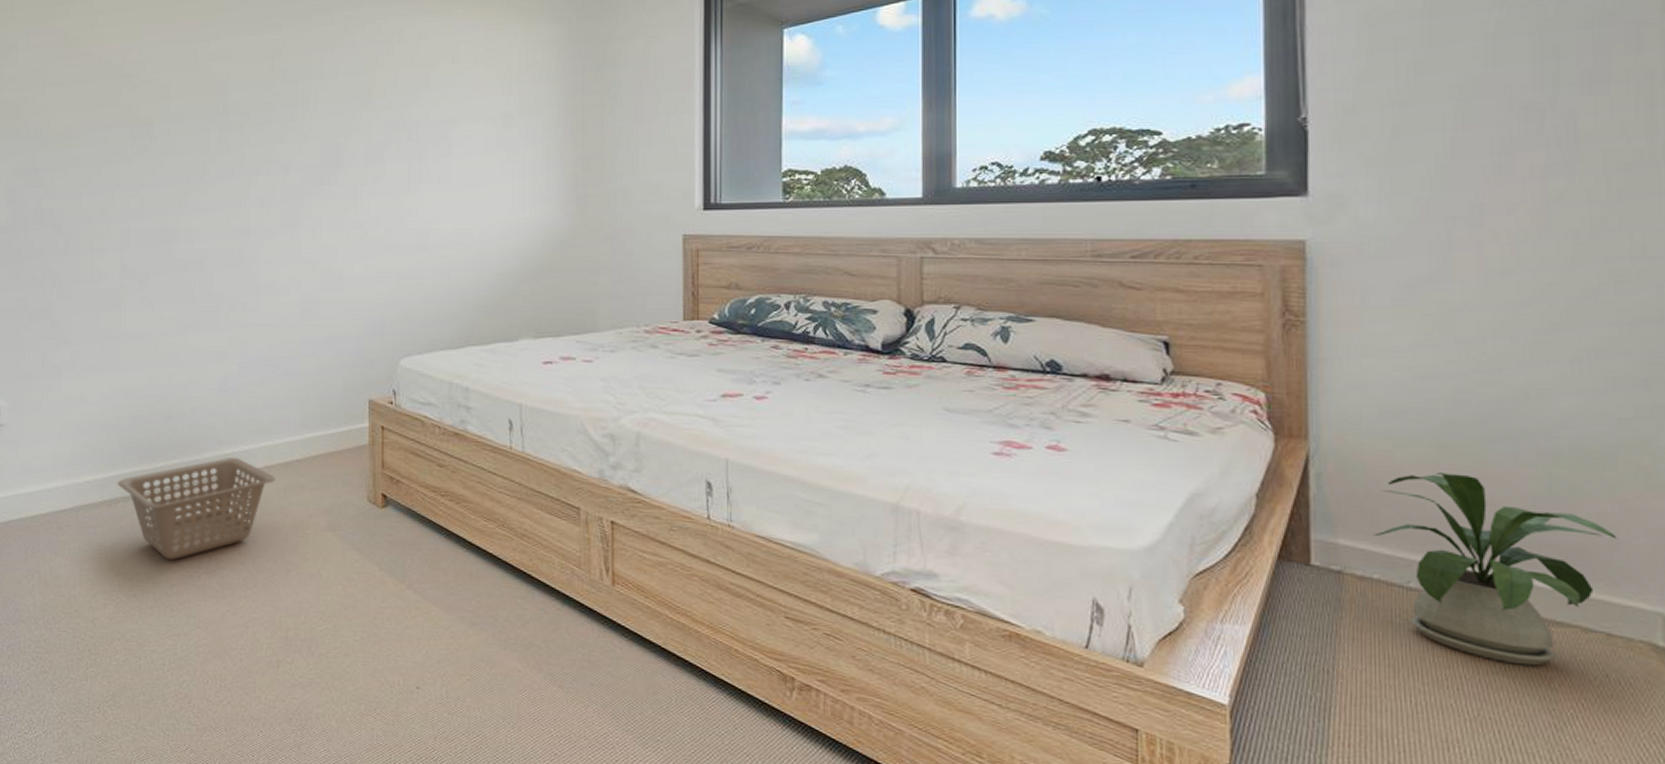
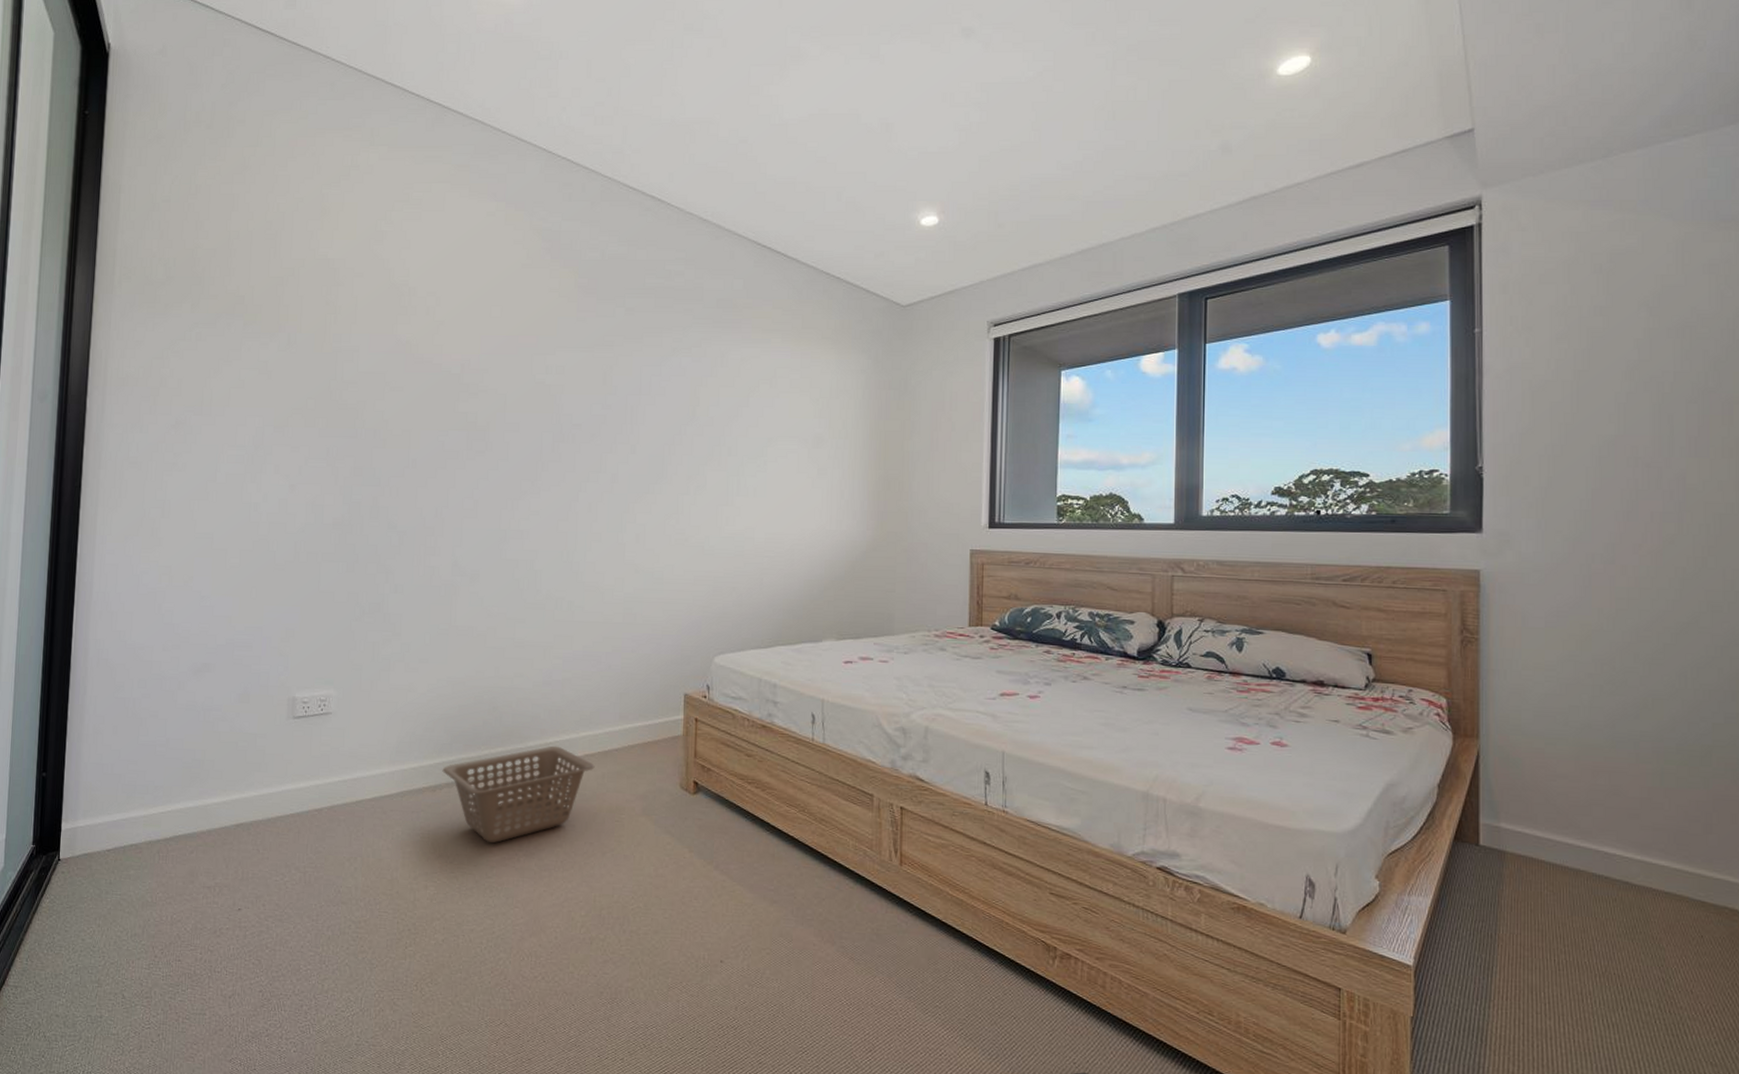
house plant: present [1374,473,1618,666] -> none [1529,767,1711,929]

